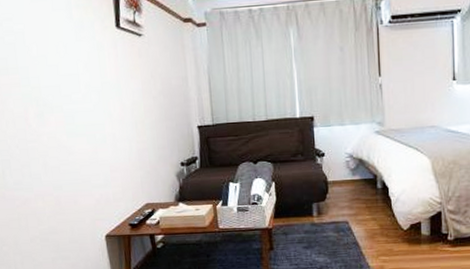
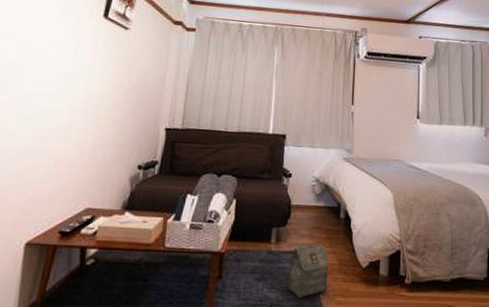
bag: none [333,213,372,261] -> present [287,244,329,299]

